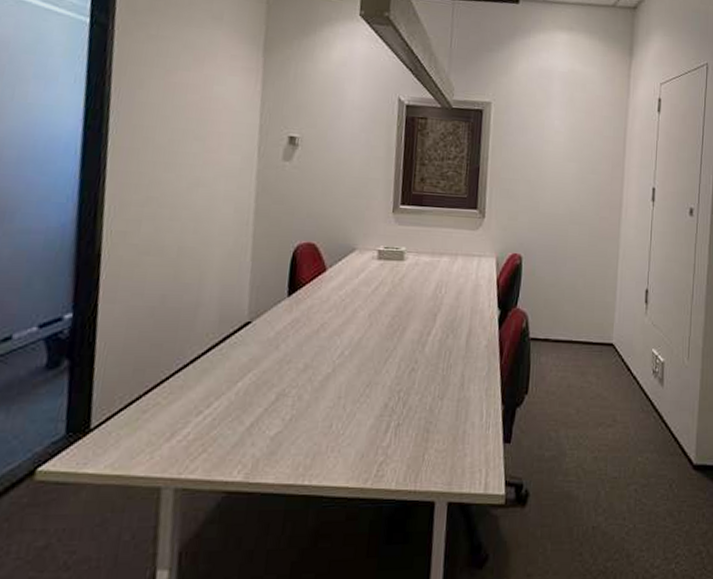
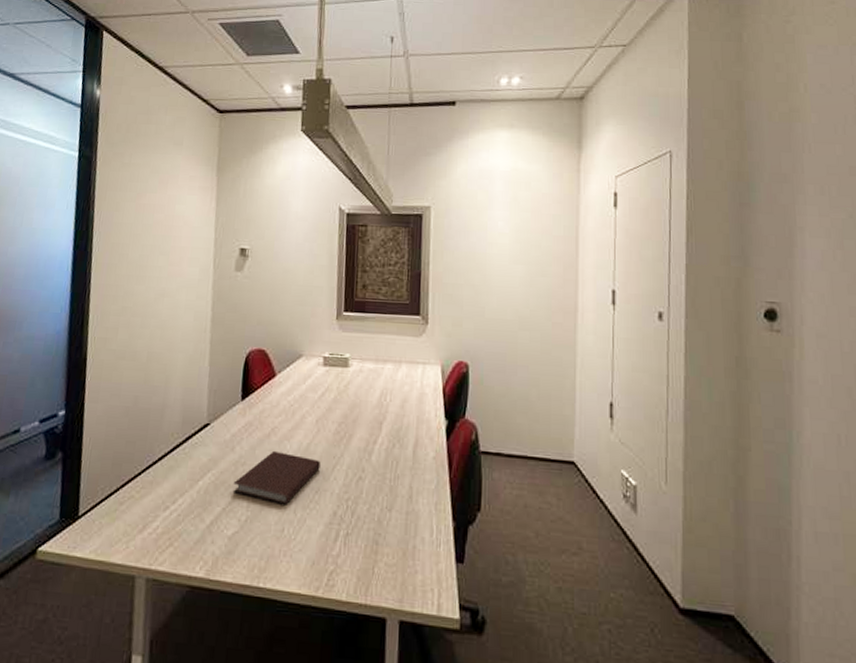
notebook: none [276,346,372,401] -> present [233,450,321,505]

